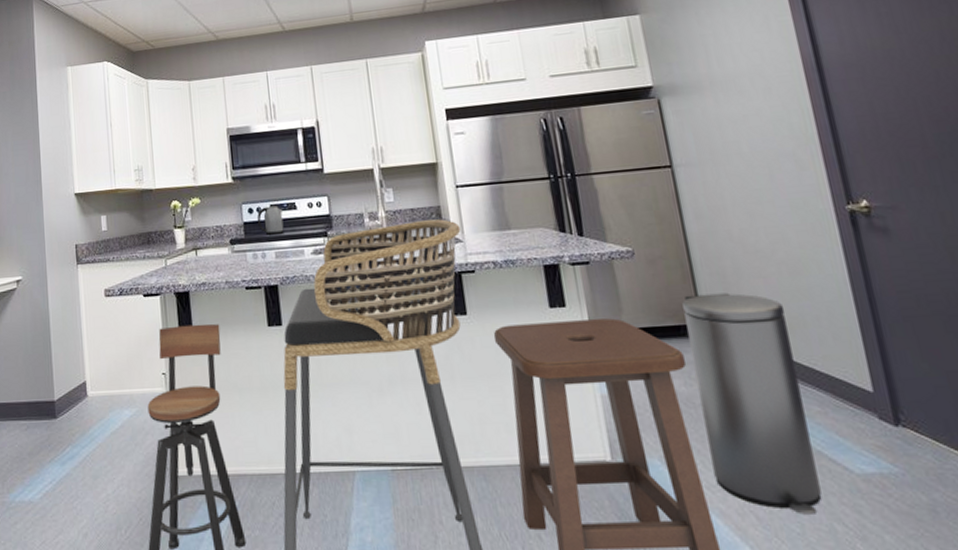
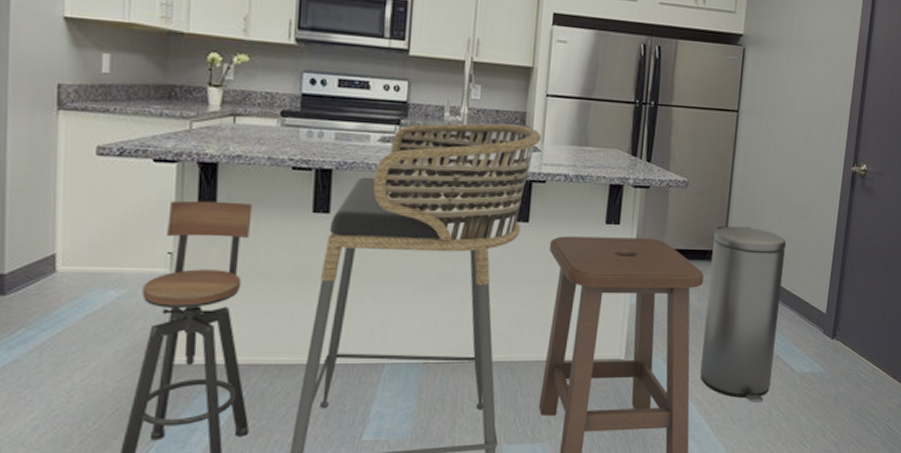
kettle: present [257,206,284,235] -> none [320,80,352,114]

